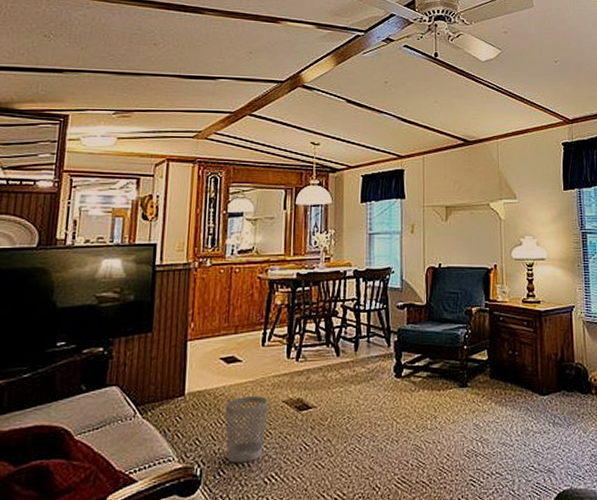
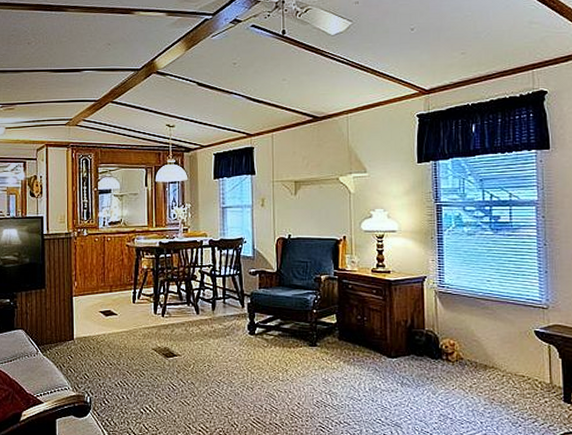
wastebasket: present [225,396,269,463] -> none [106,343,141,396]

